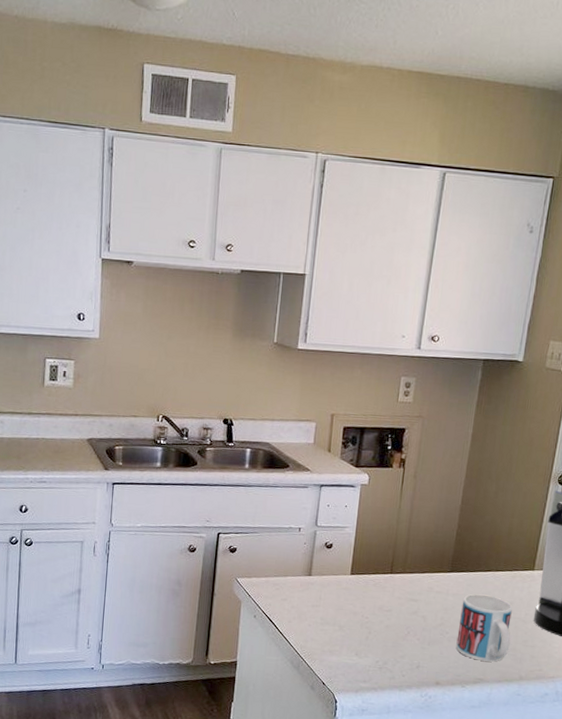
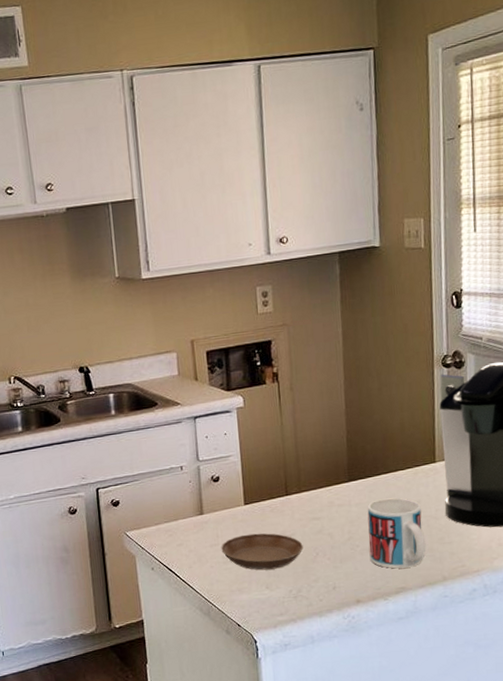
saucer: none [321,601,397,639] -> present [221,533,303,571]

